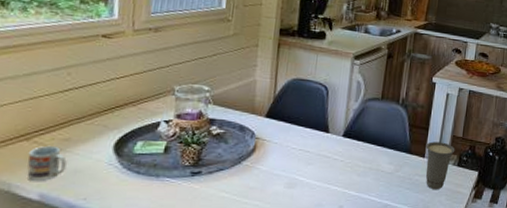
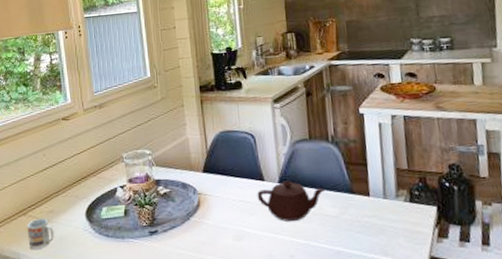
teapot: none [318,135,386,174] -> present [257,180,326,221]
cup: present [425,141,455,190] -> none [368,177,403,232]

